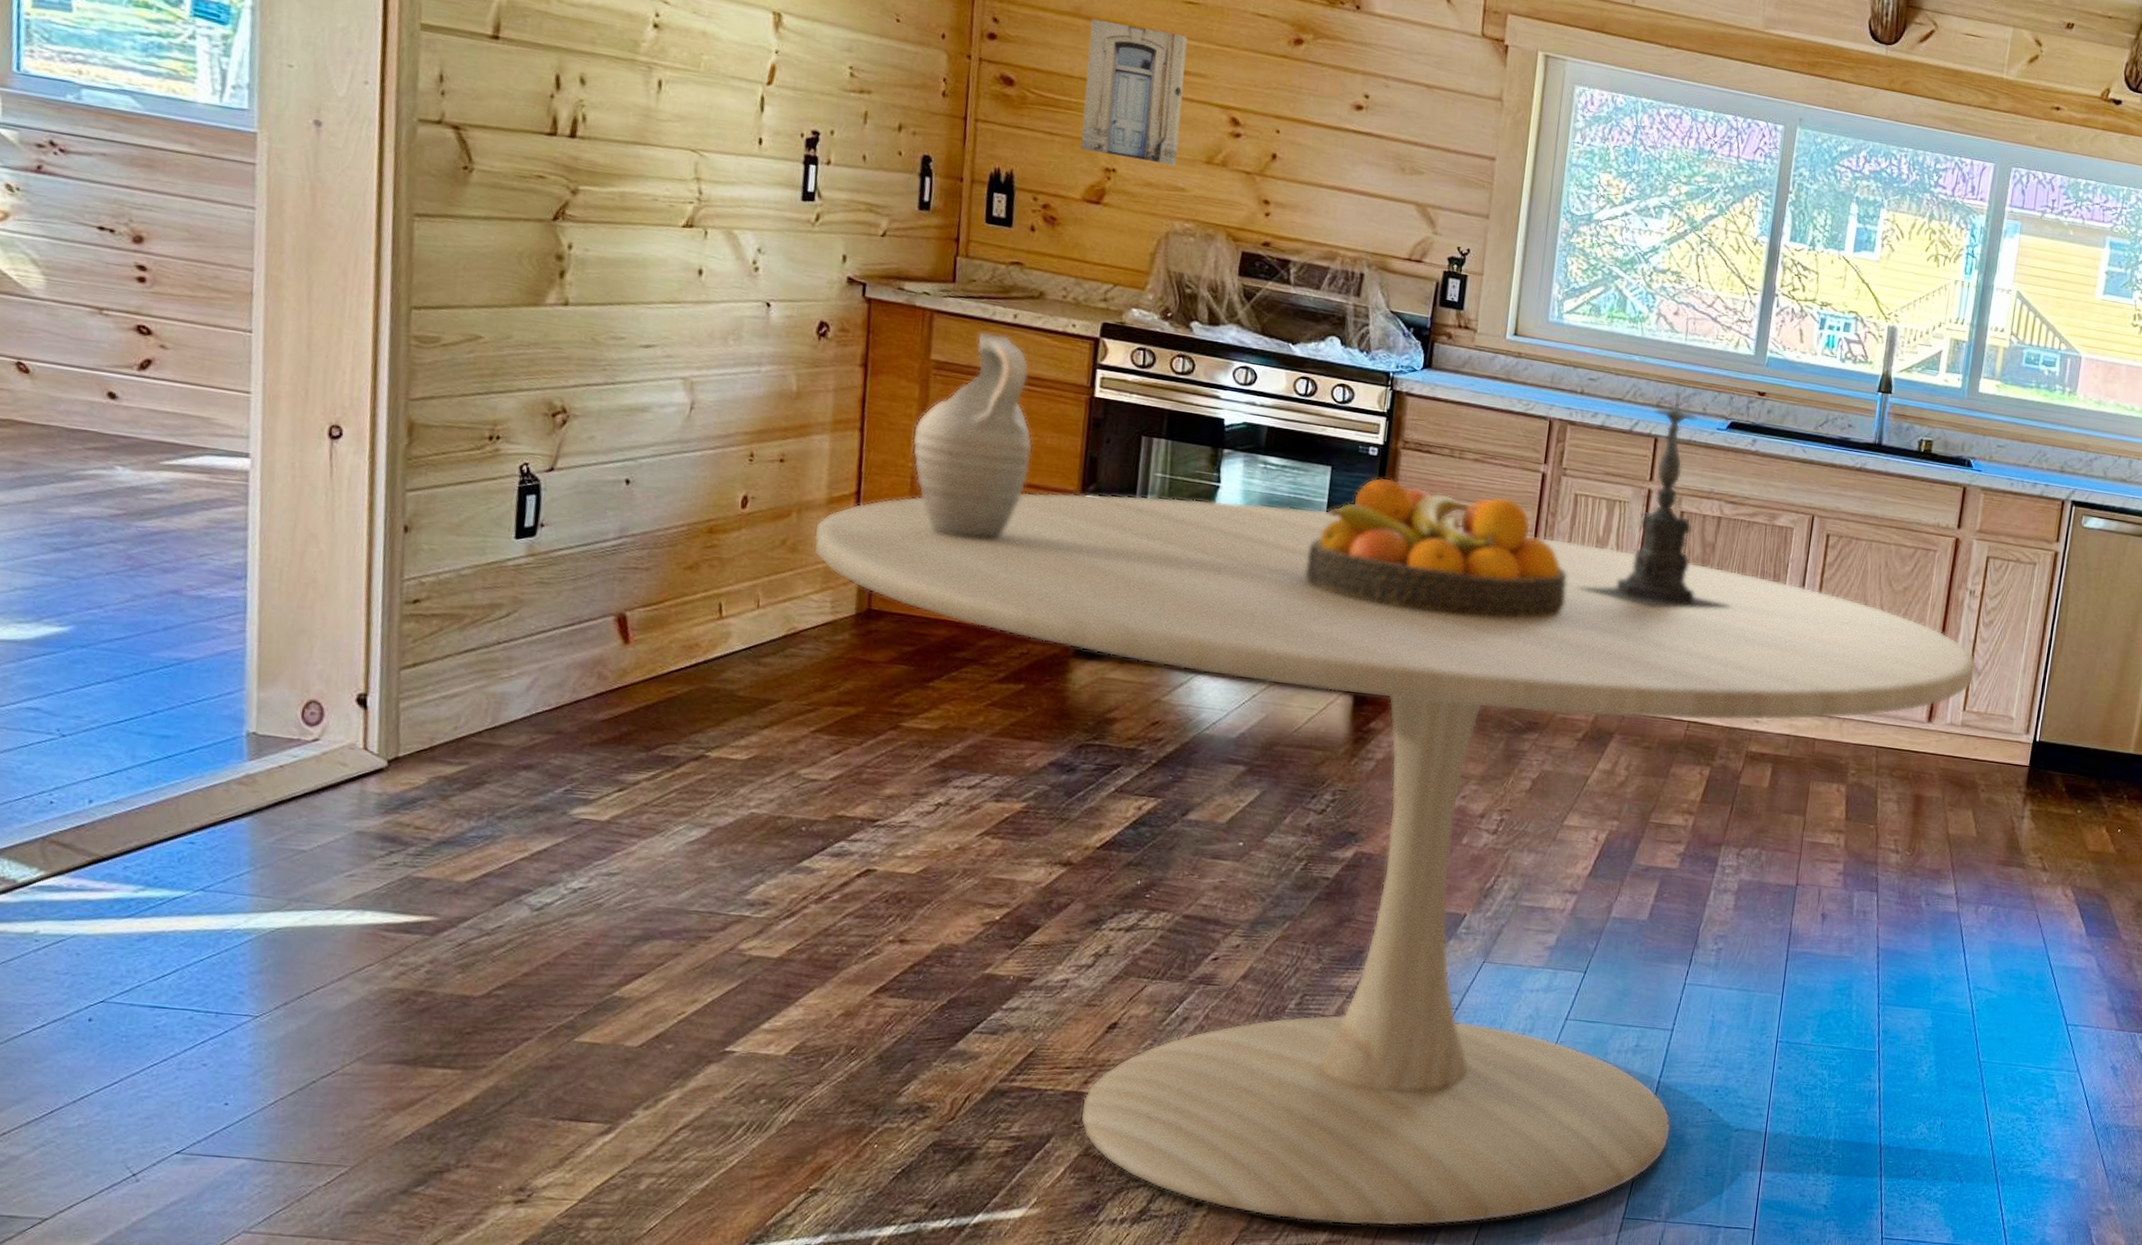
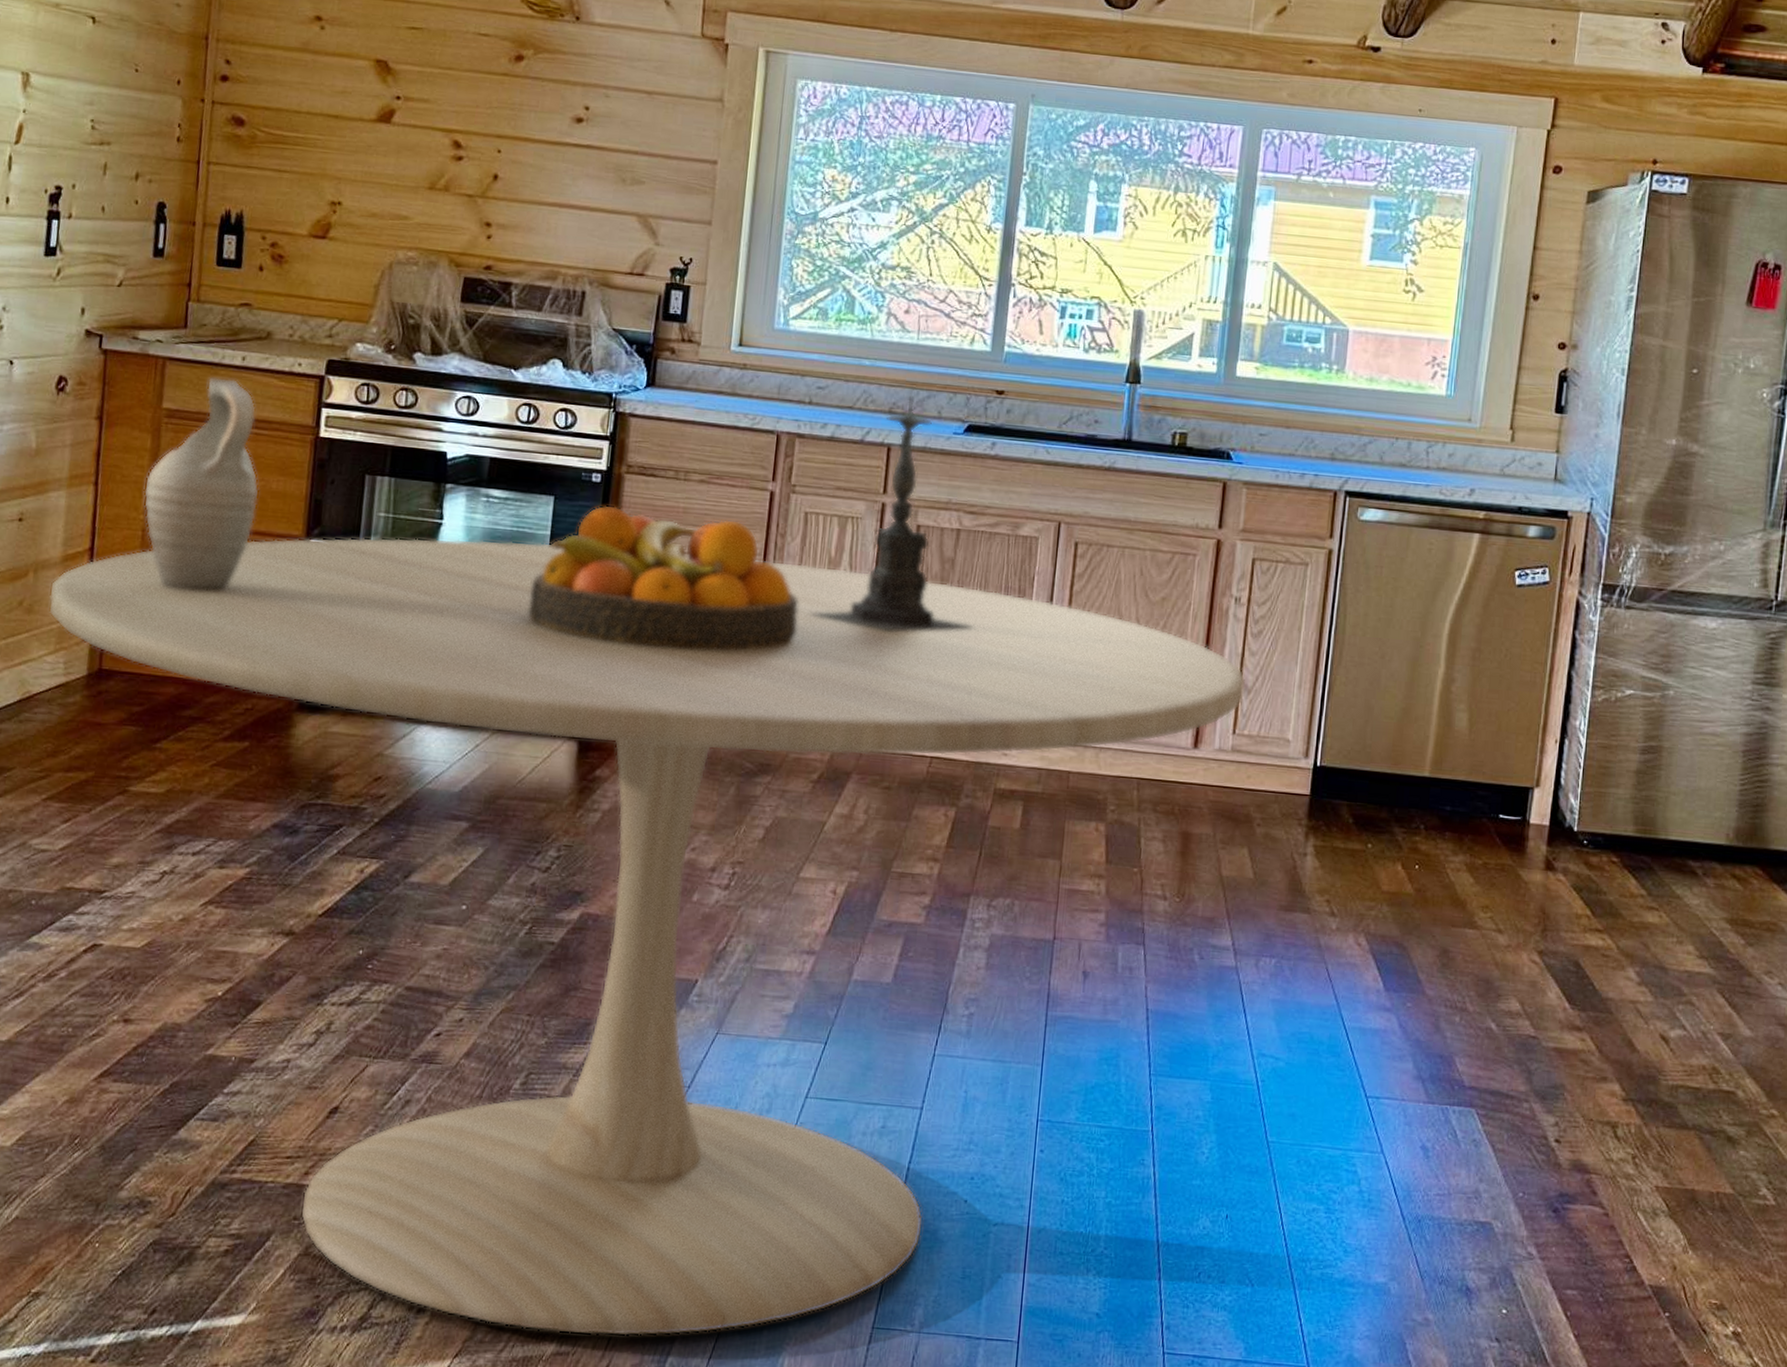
wall art: present [1080,18,1188,166] -> none [307,52,412,194]

